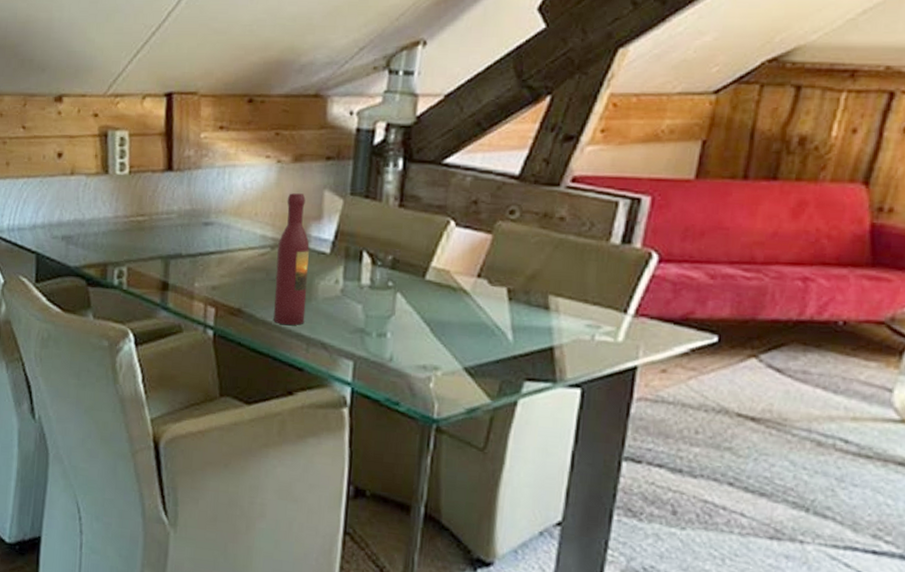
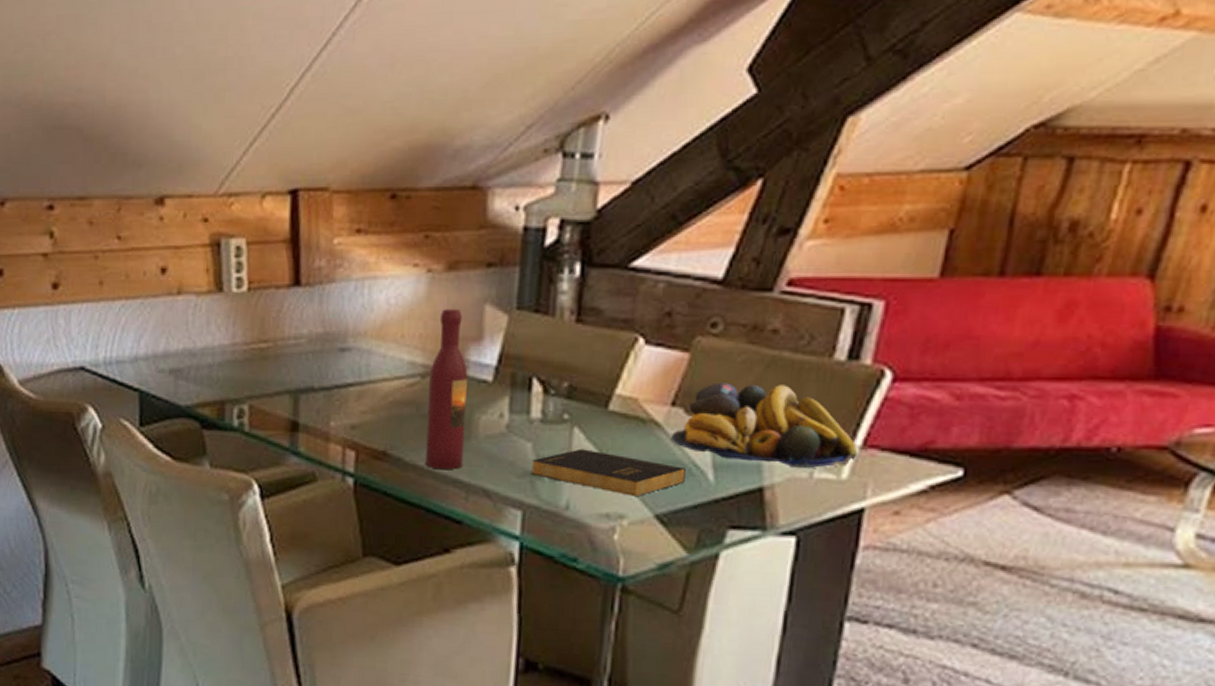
book: none [361,311,489,352] -> present [531,448,686,496]
fruit bowl: none [476,259,631,333] -> present [670,382,858,470]

